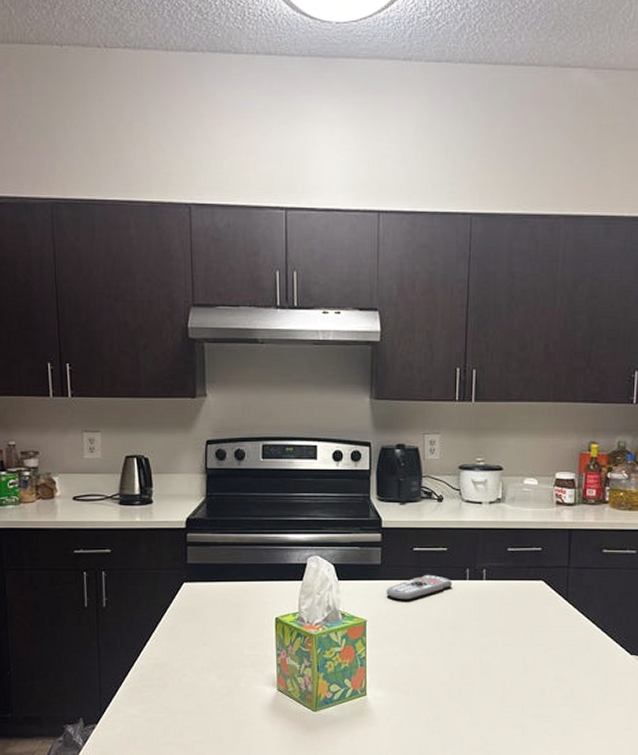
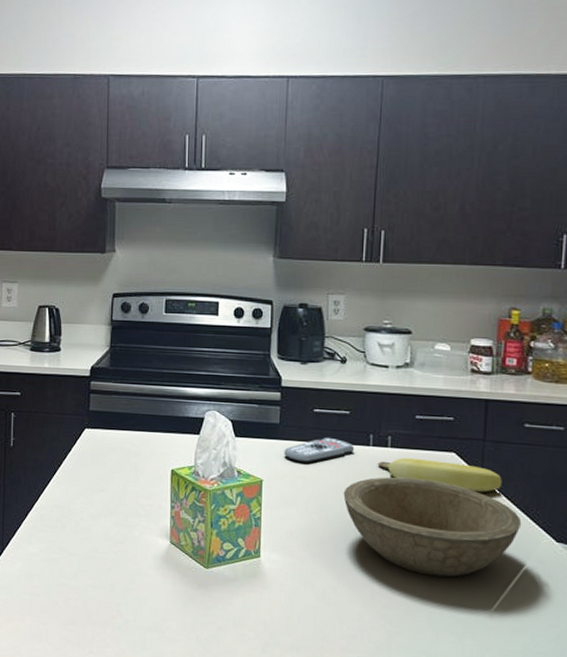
bowl: none [443,607,601,696] -> present [343,477,522,578]
banana: none [473,588,584,616] -> present [377,457,502,493]

